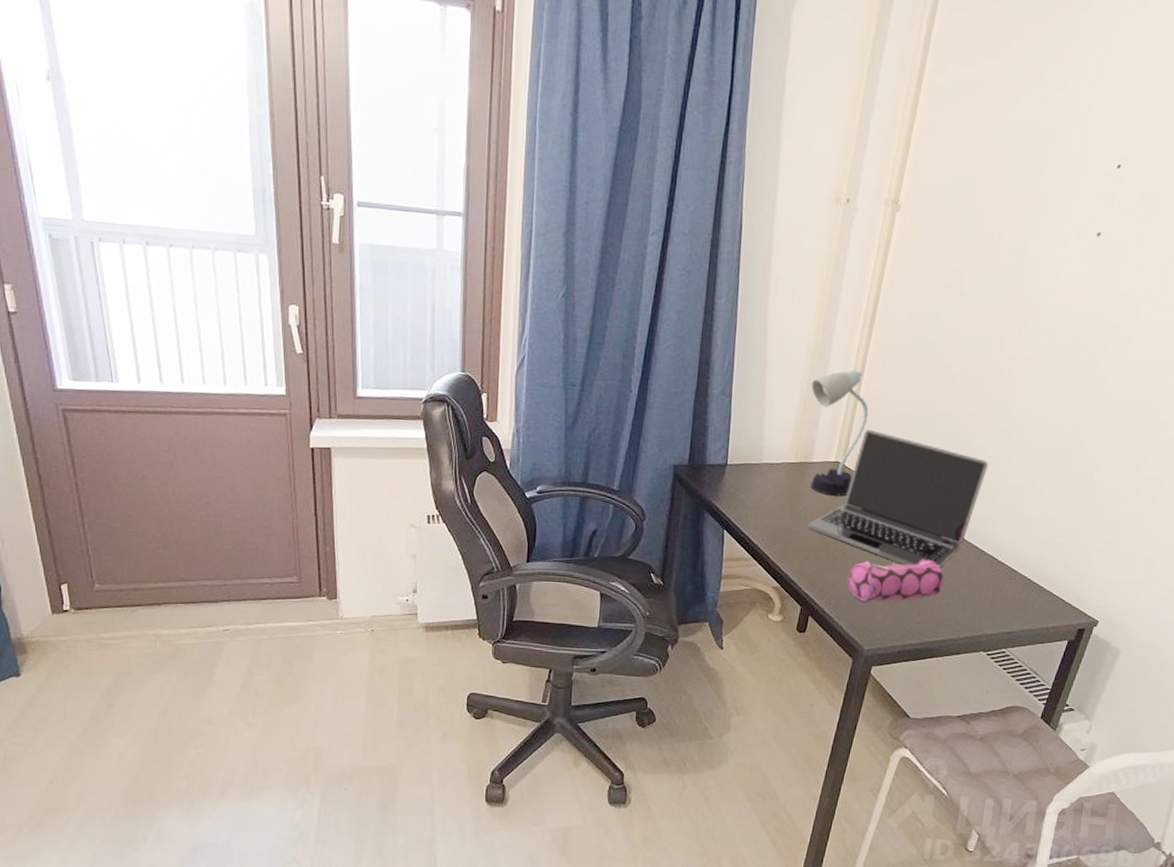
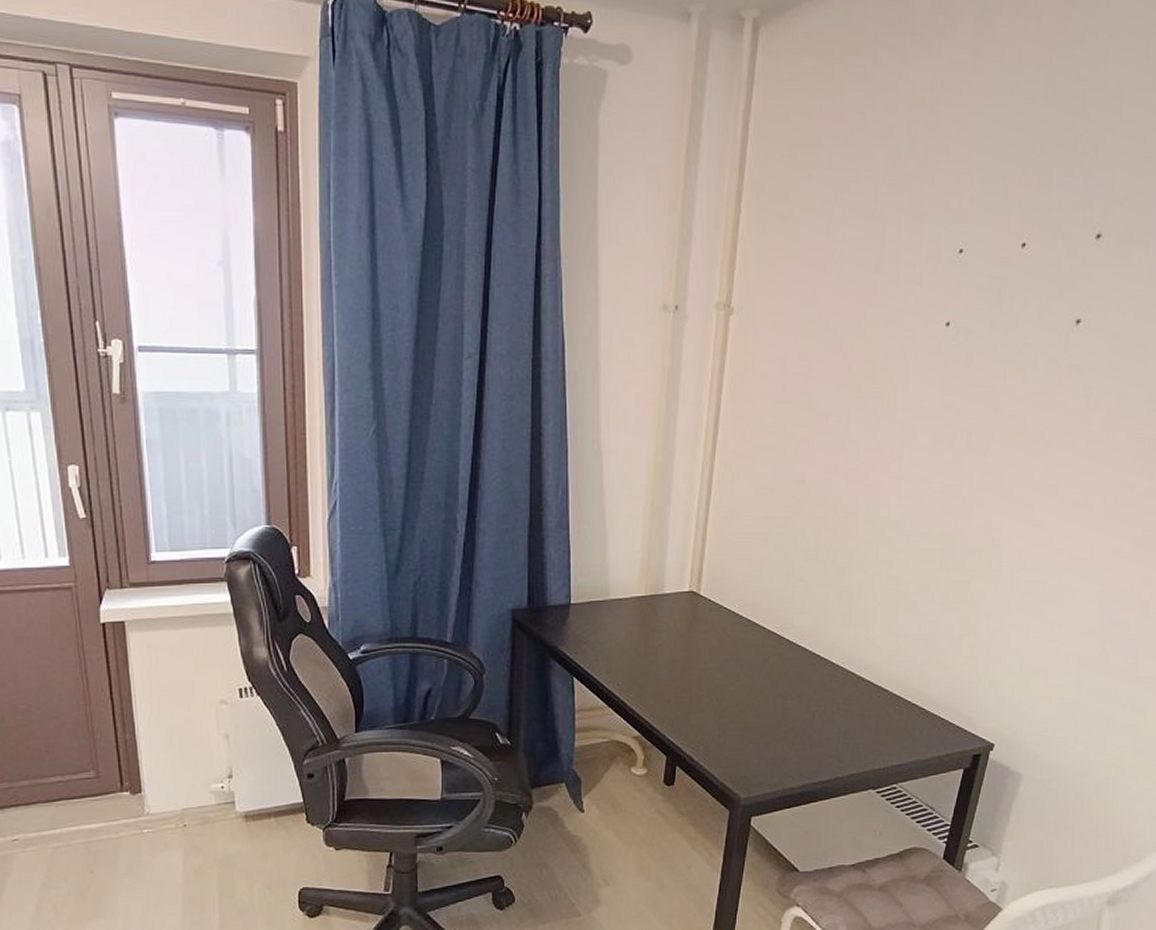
laptop: present [808,429,988,567] -> none [666,553,856,701]
desk lamp: present [810,370,869,496] -> none [656,489,720,630]
pencil case: present [847,559,944,602] -> none [715,691,821,745]

